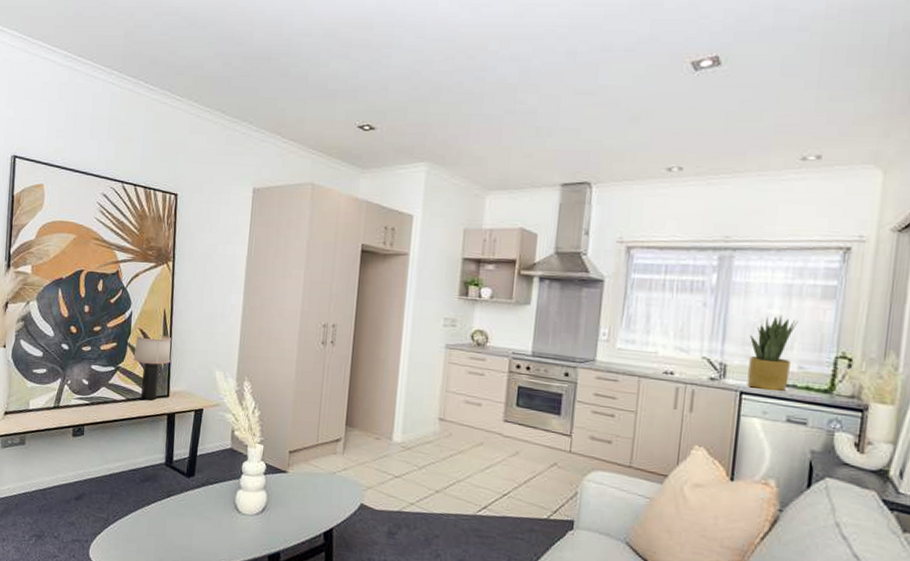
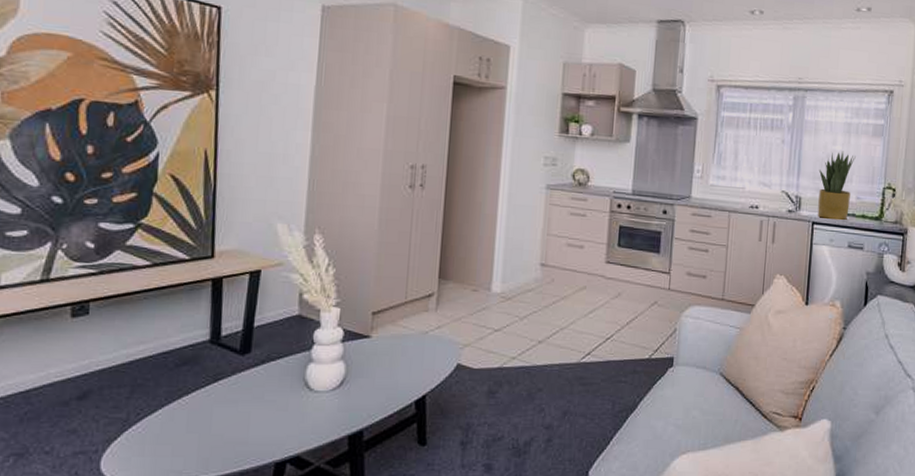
table lamp: present [133,334,171,401] -> none [161,181,216,265]

